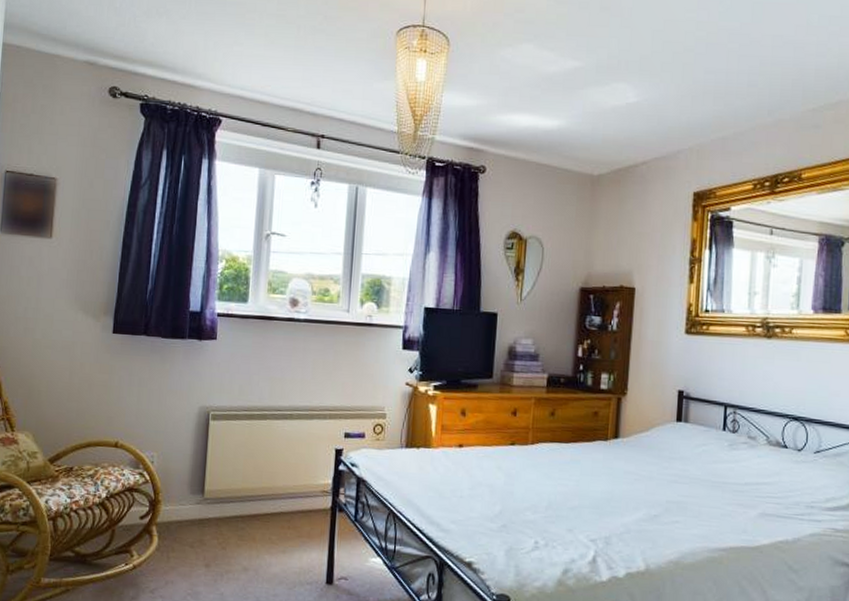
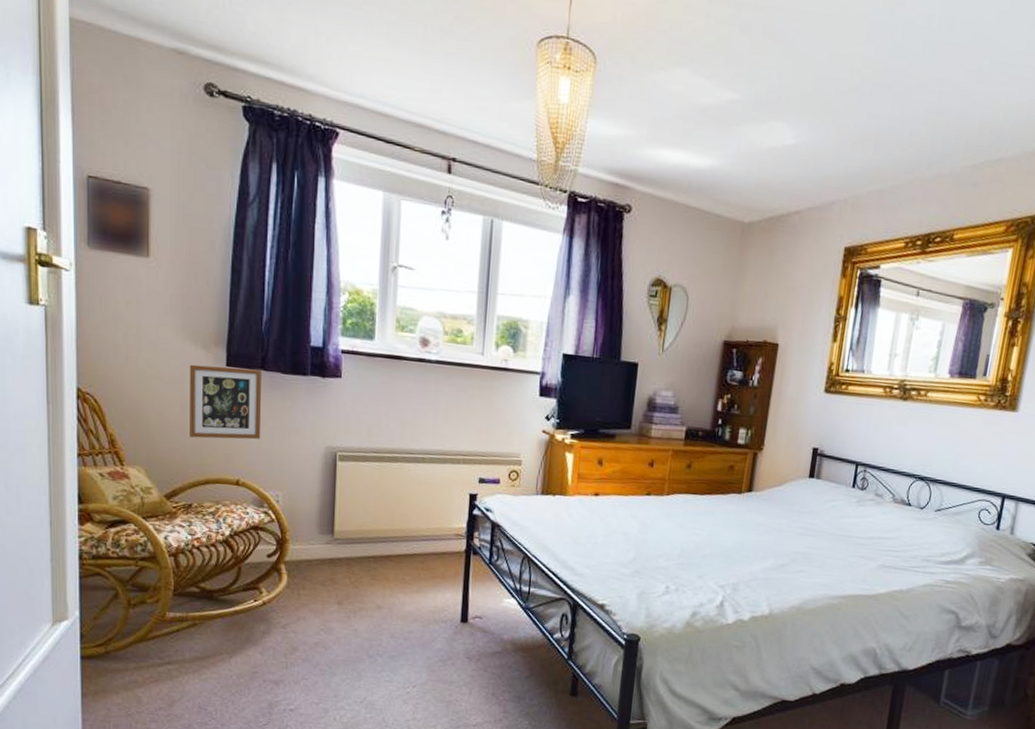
picture frame: none [75,333,144,403] -> present [189,364,262,440]

